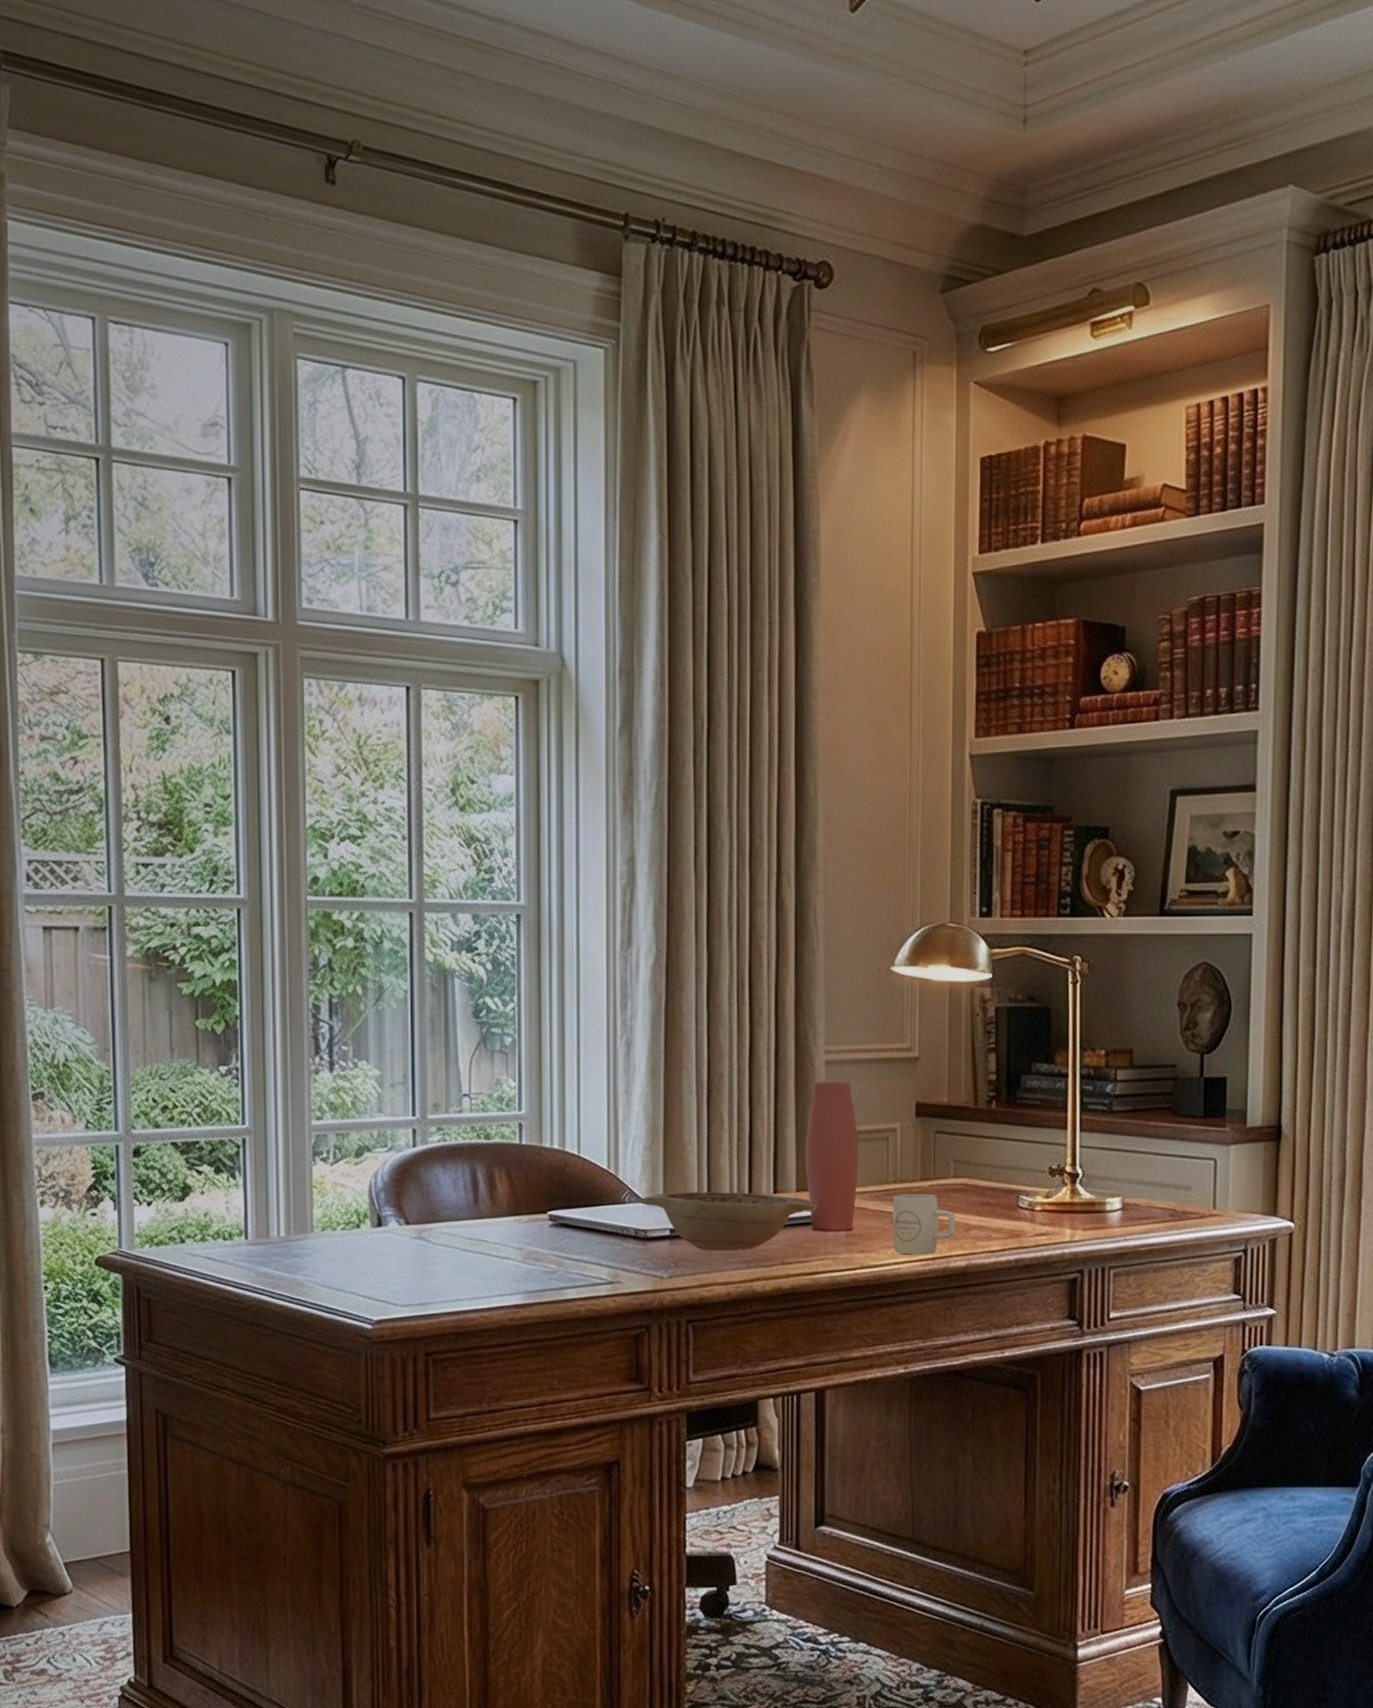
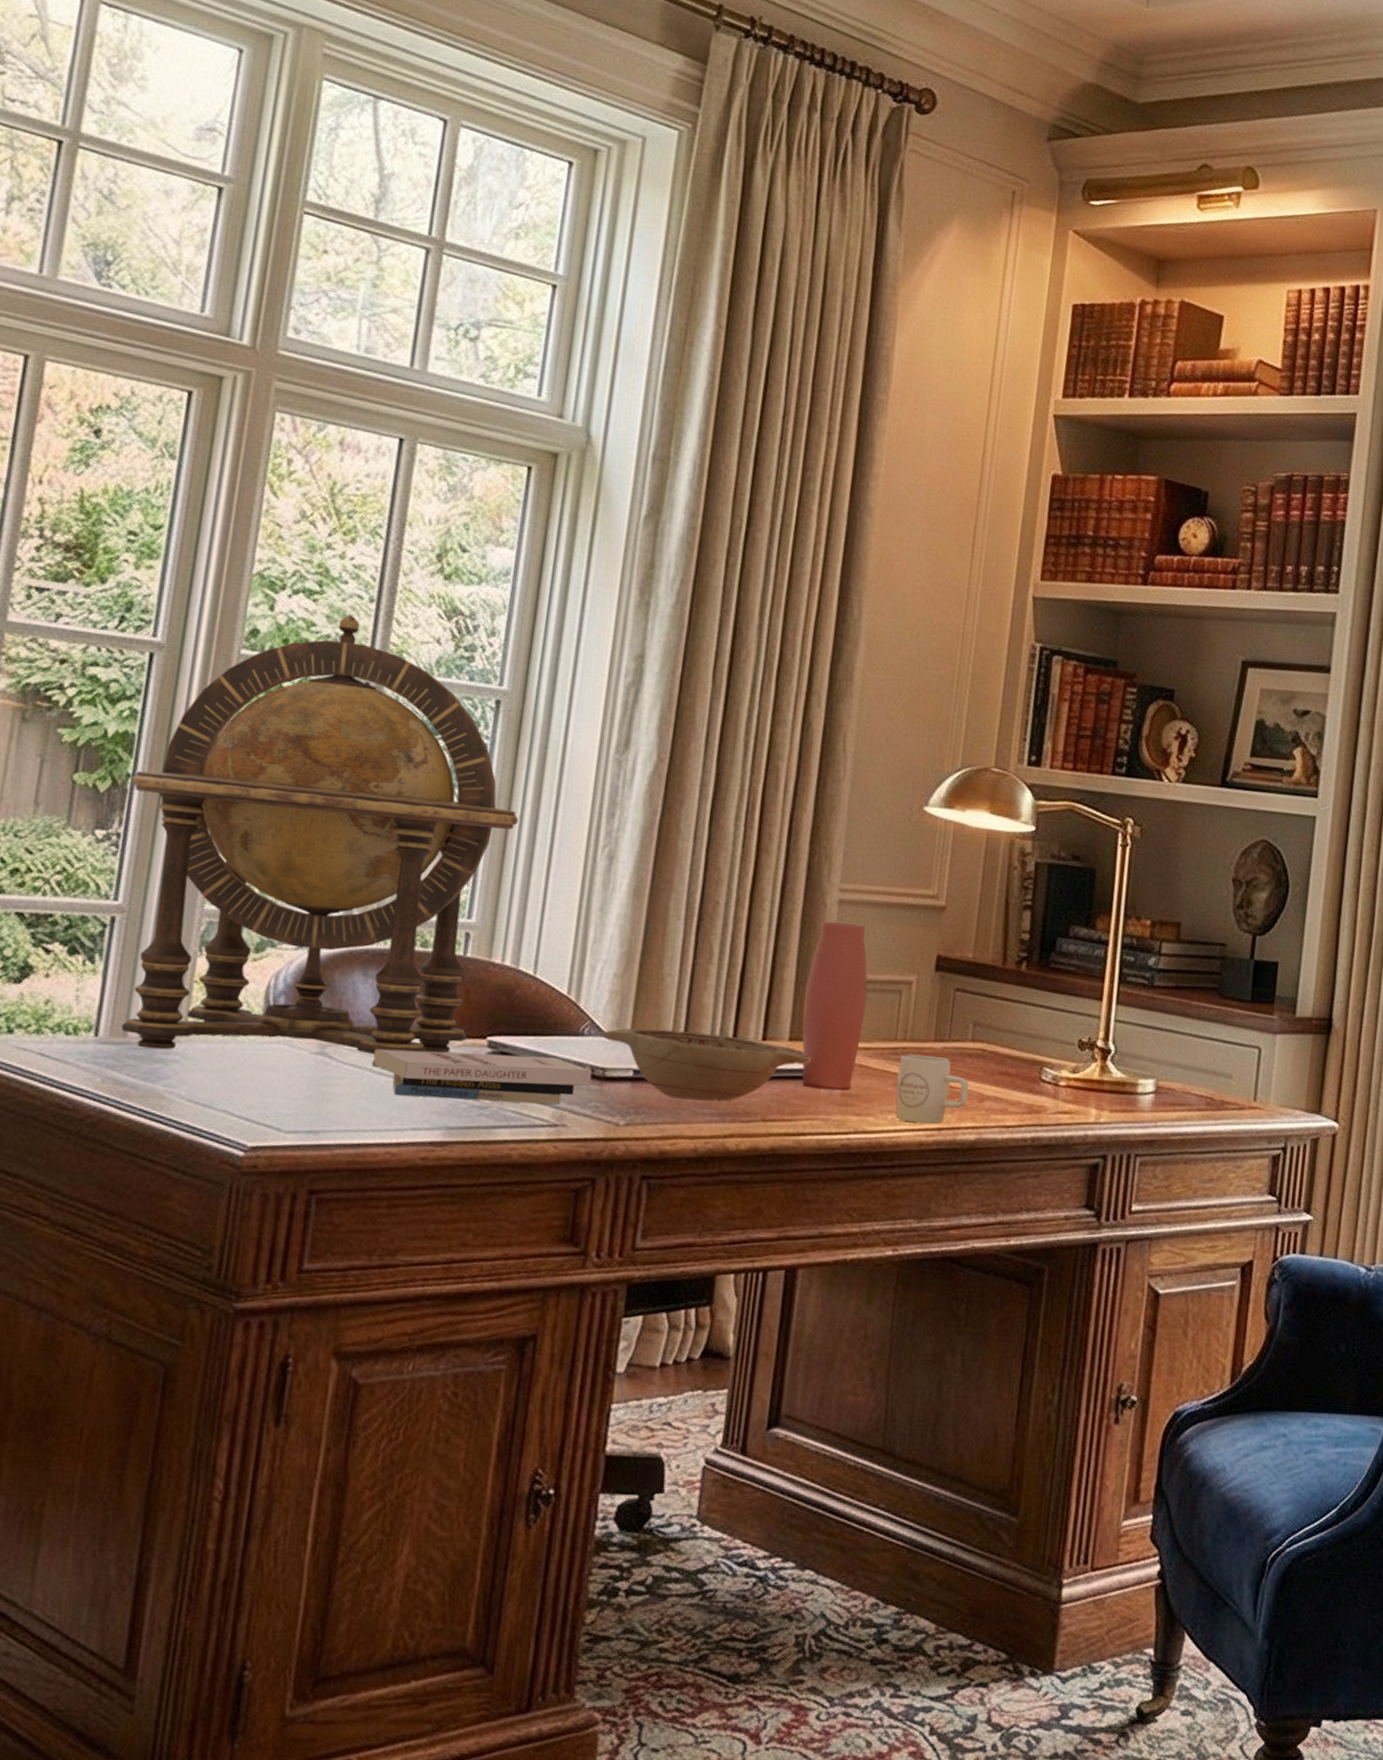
globe: none [240,853,549,1246] -> present [121,614,519,1068]
books: none [460,1224,636,1269] -> present [373,1049,592,1105]

